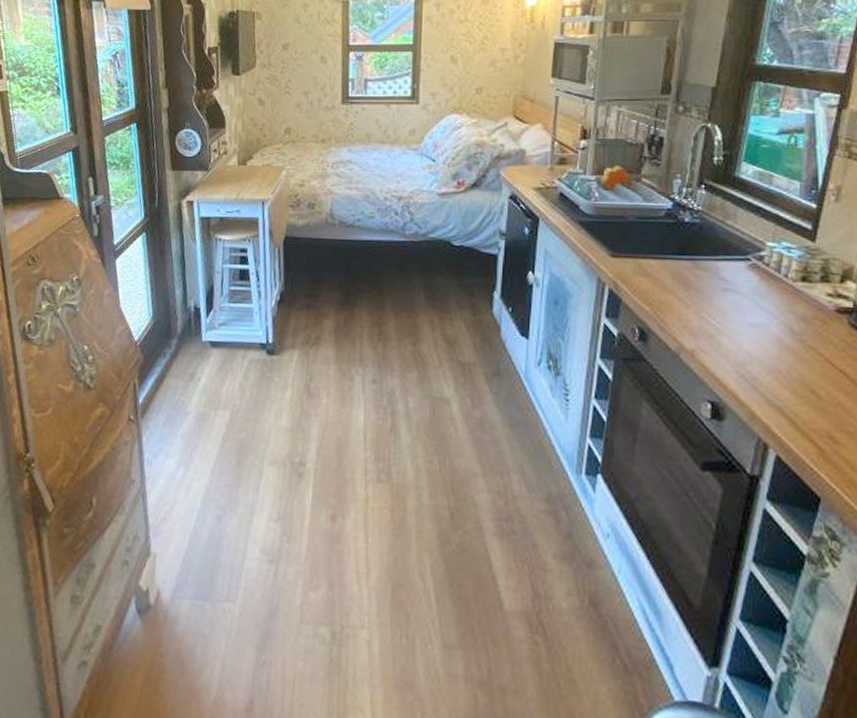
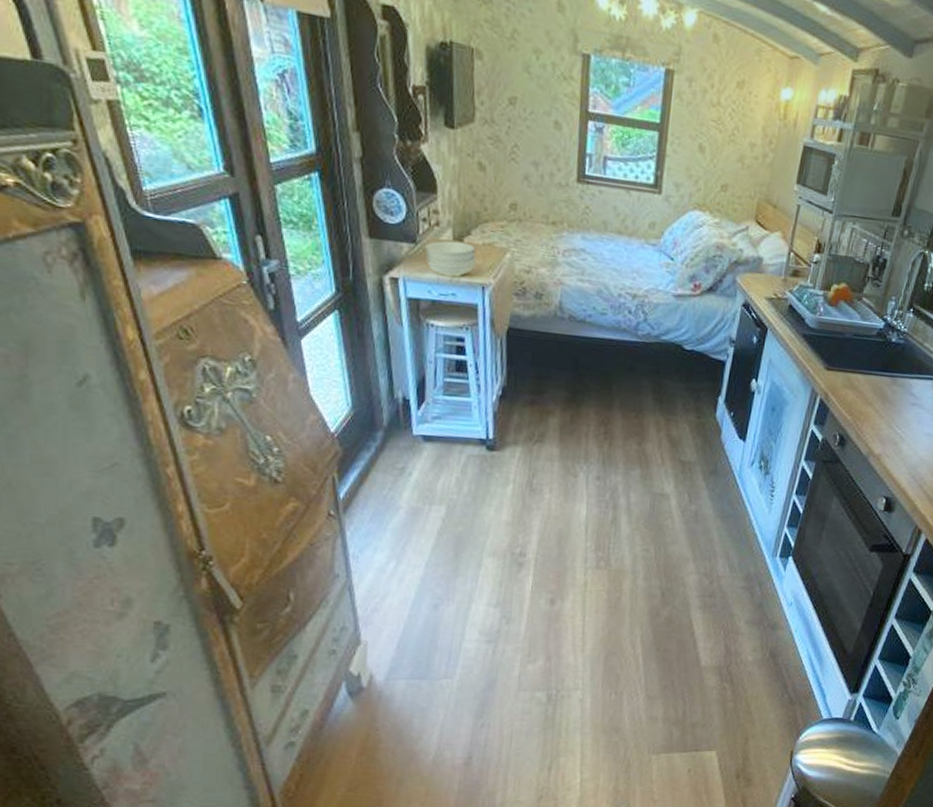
bowl: none [215,165,257,196] -> present [424,241,476,277]

